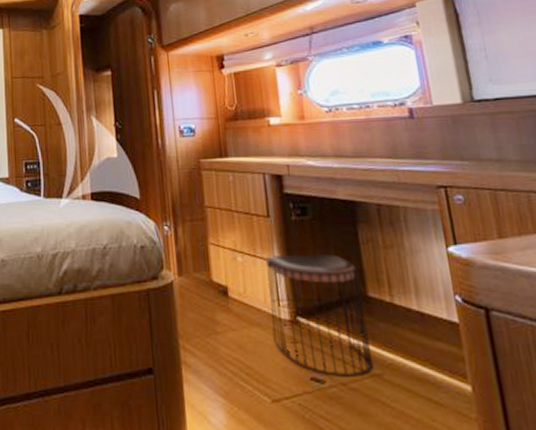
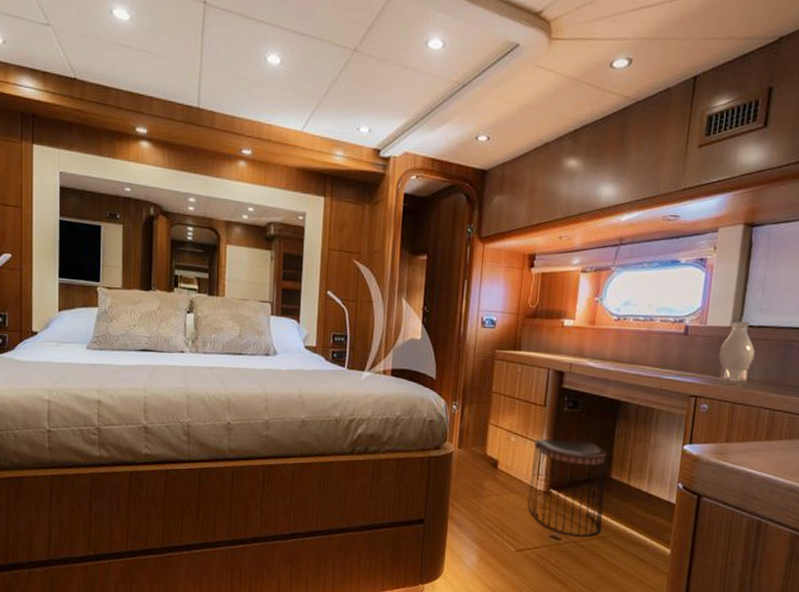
vase: none [456,95,502,171] -> present [718,320,756,387]

